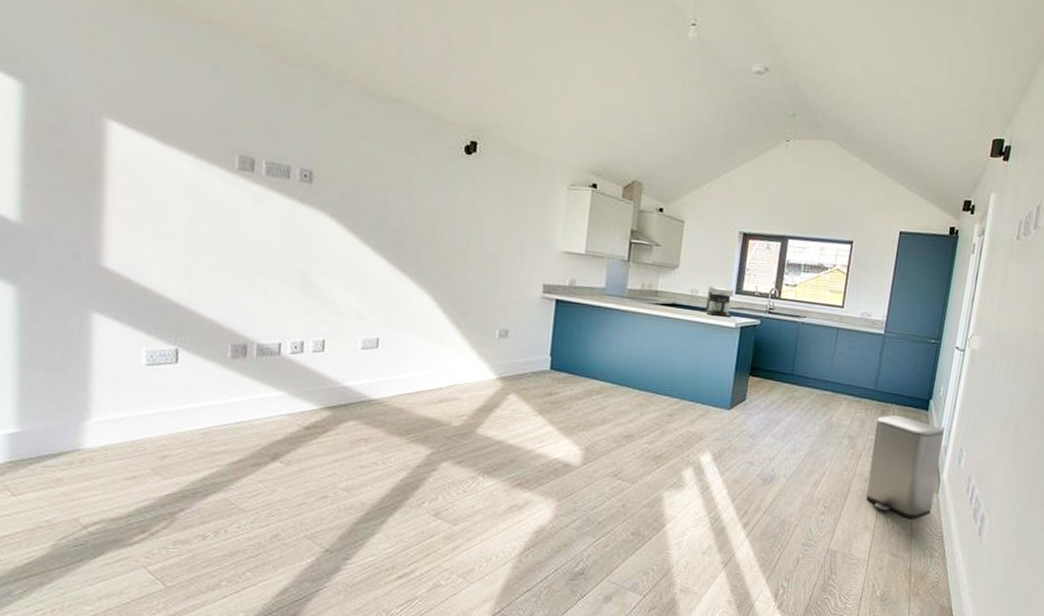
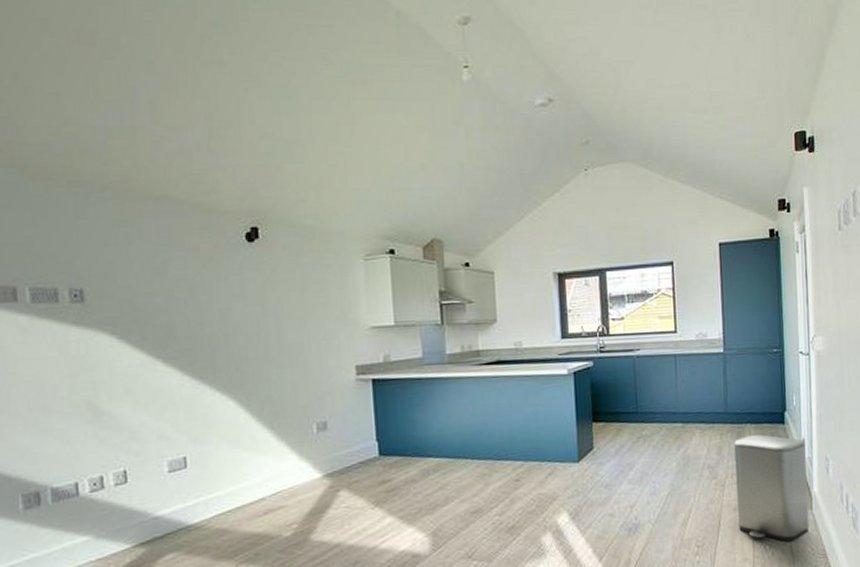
coffee maker: present [705,285,733,319] -> none [531,333,562,367]

